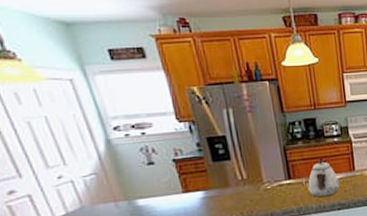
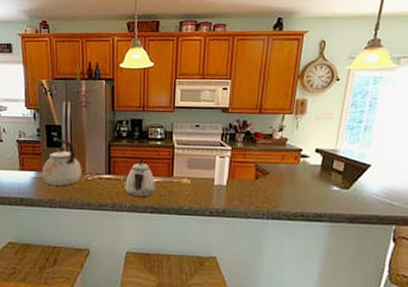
kettle: none [211,150,259,202] -> present [42,139,82,186]

